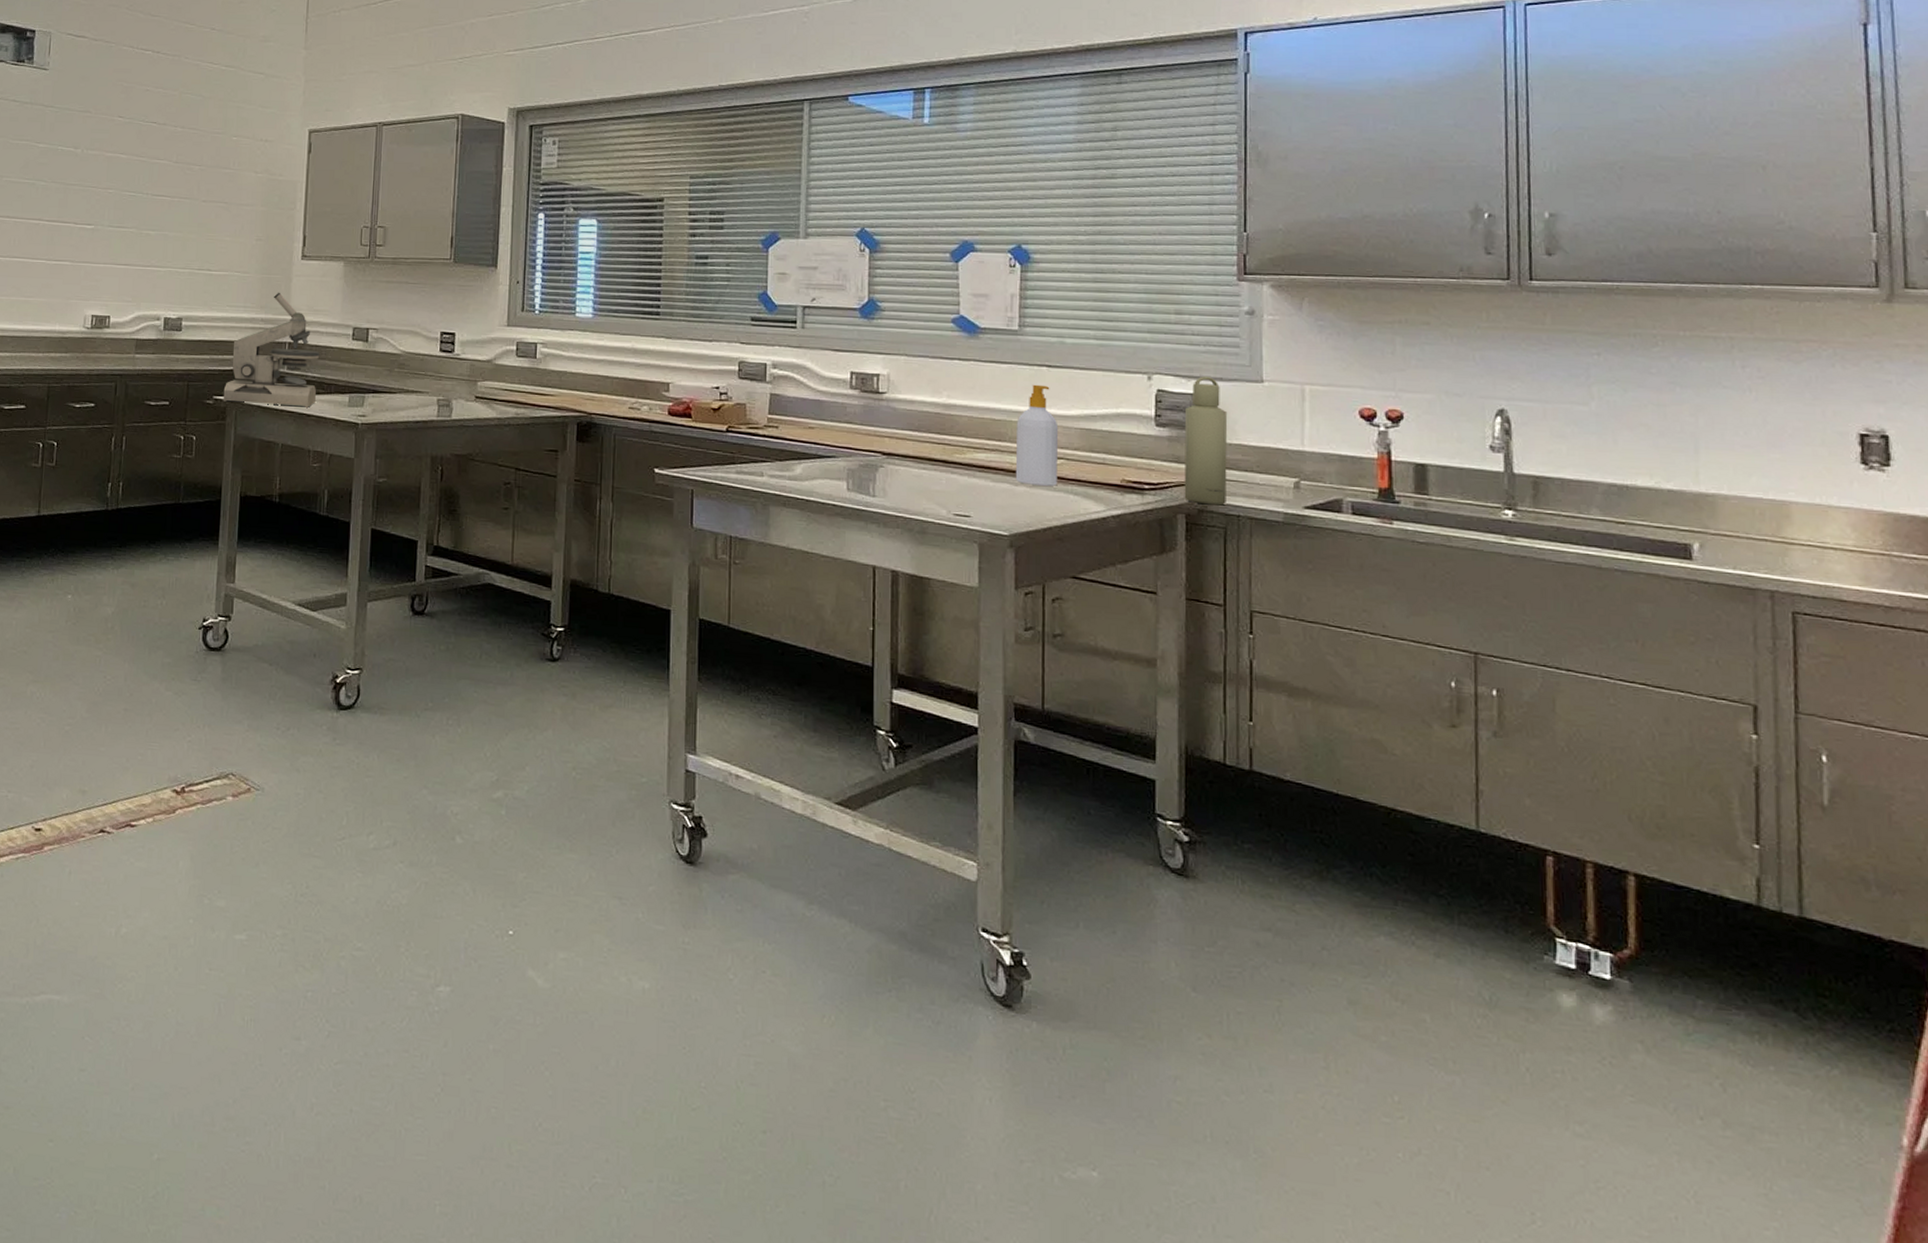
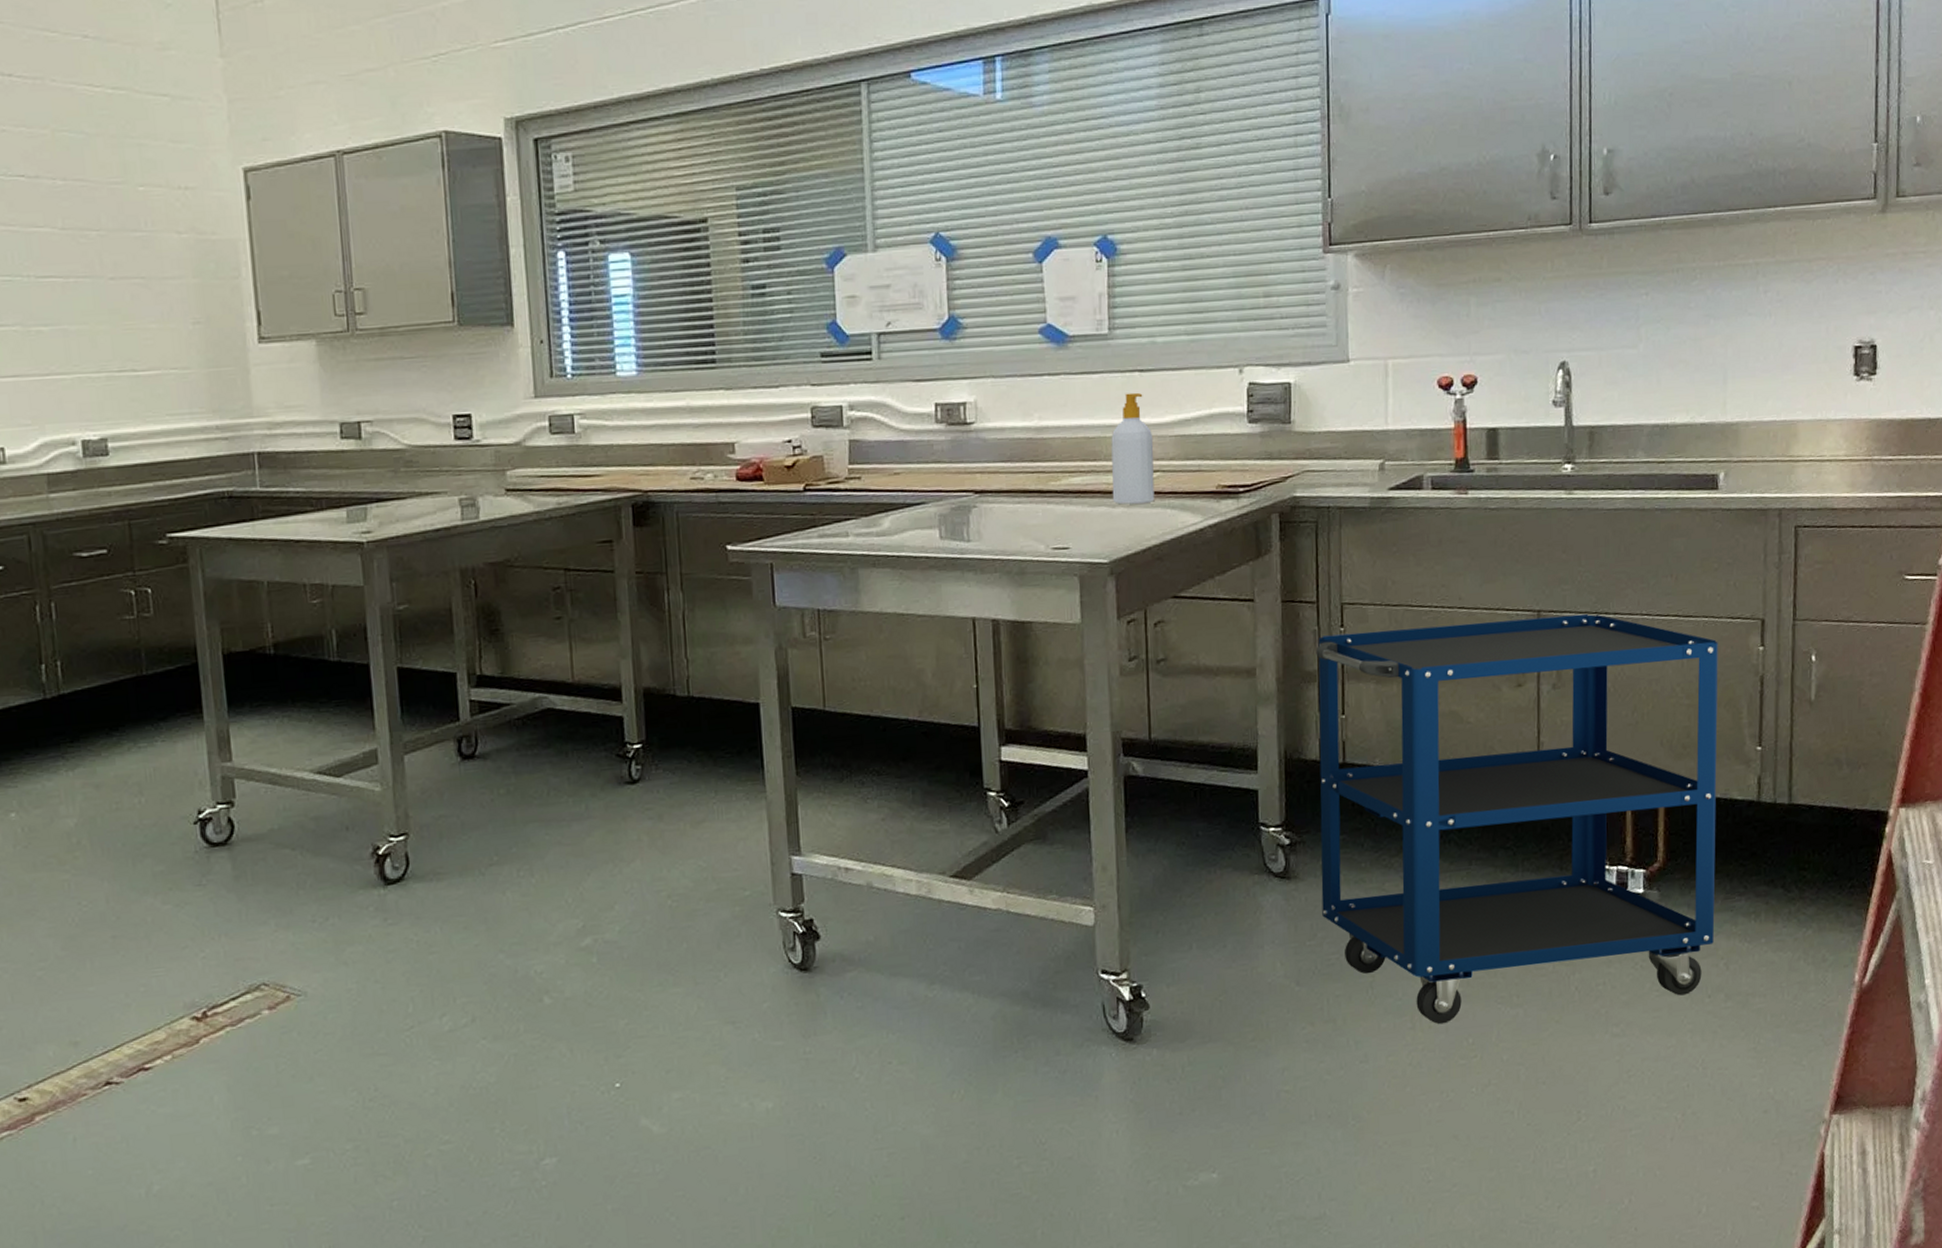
microscope: present [223,292,320,407] -> none [179,388,304,539]
bottle: present [1184,376,1228,506] -> none [1275,362,1318,500]
utility cart: none [1222,639,1705,1109] -> present [1316,613,1718,1024]

